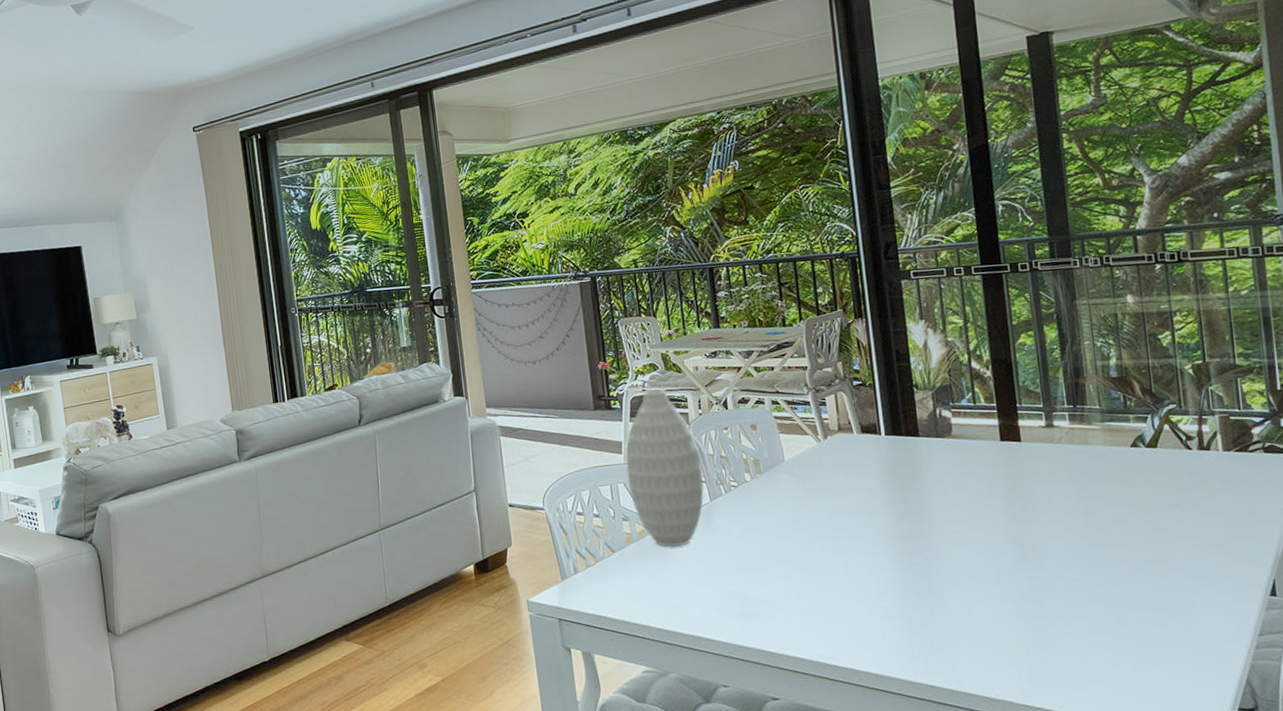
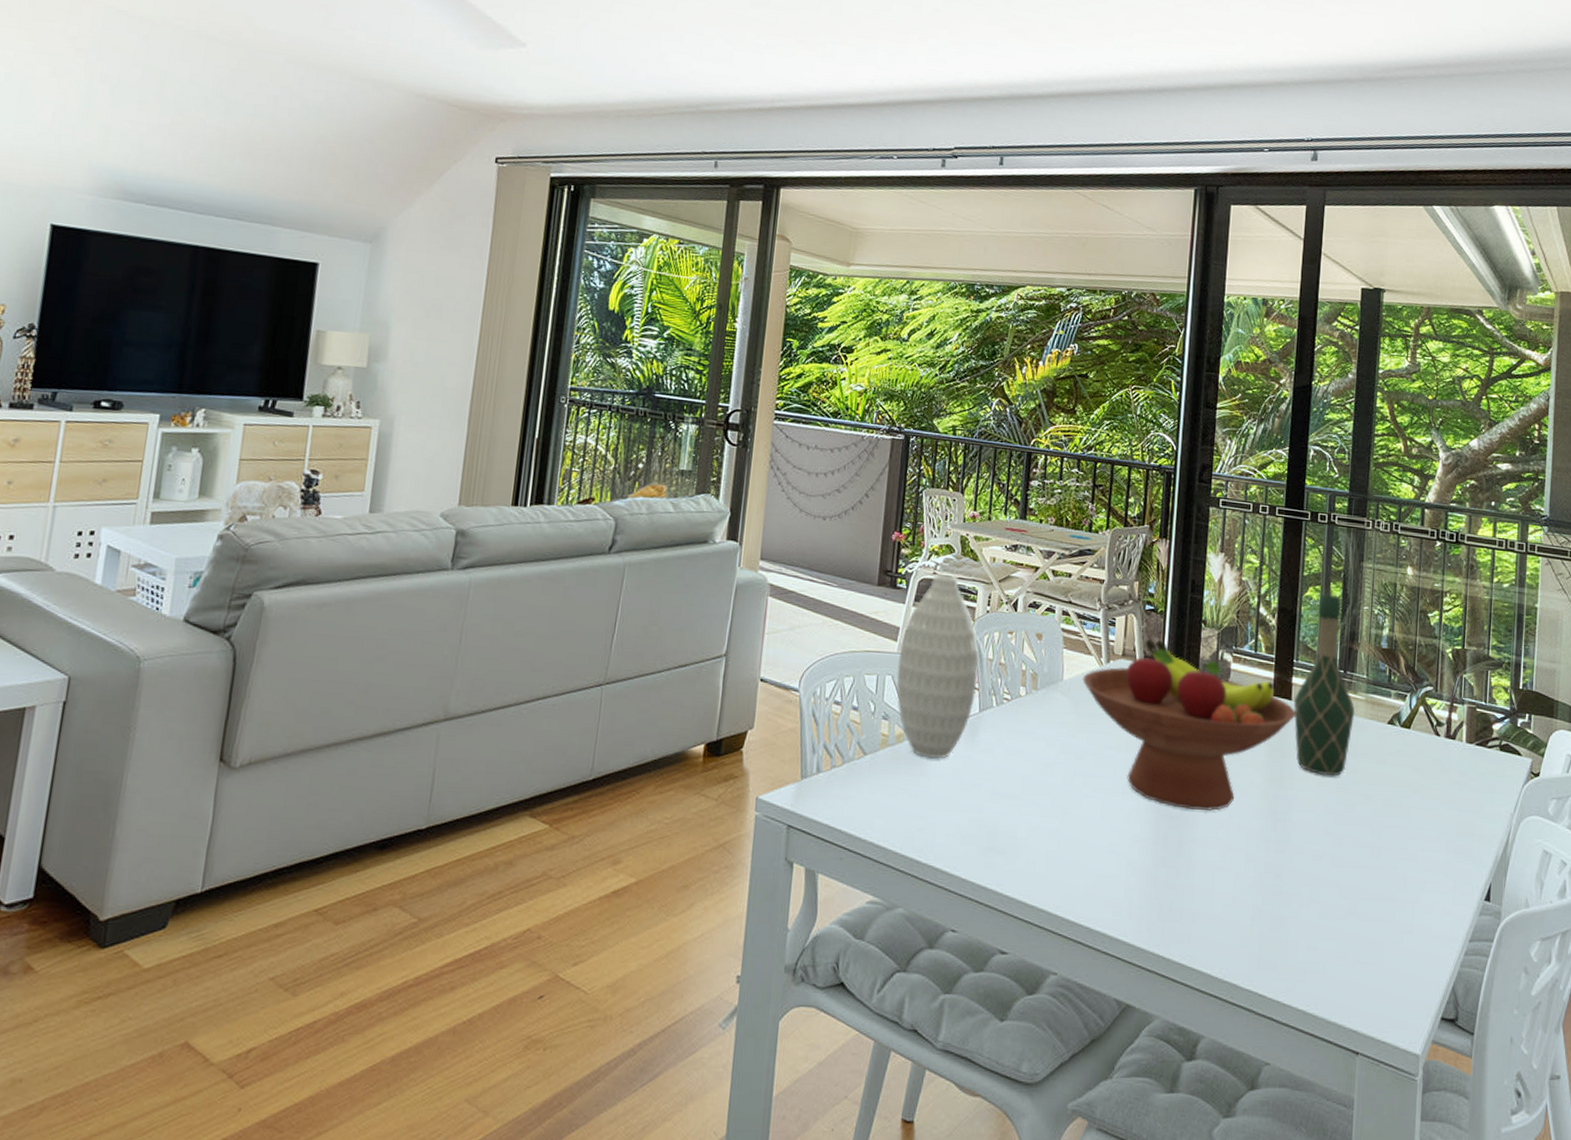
fruit bowl: none [803,409,1028,555] -> present [1082,638,1296,811]
wine bottle: none [1024,337,1092,506] -> present [1294,594,1354,776]

